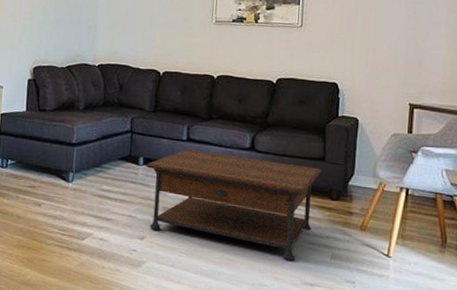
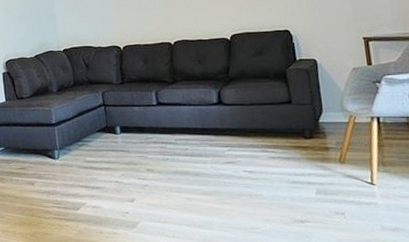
coffee table: present [146,148,322,261] -> none [123,111,292,201]

